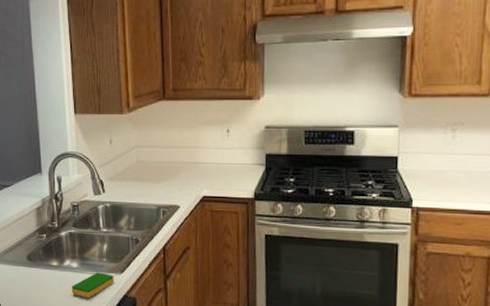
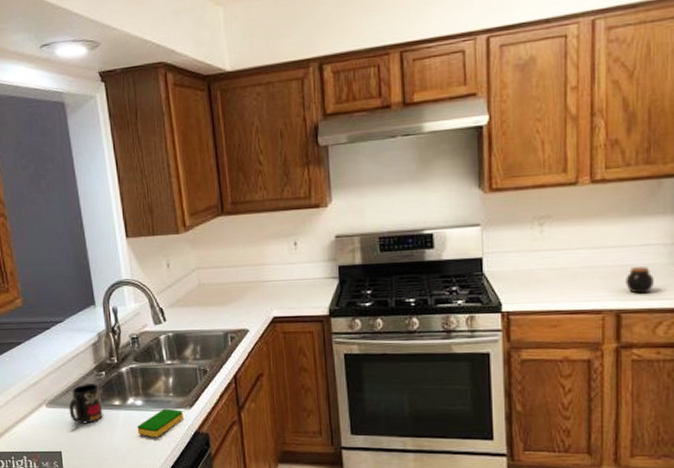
mug: none [10,244,42,281] -> present [68,383,104,424]

